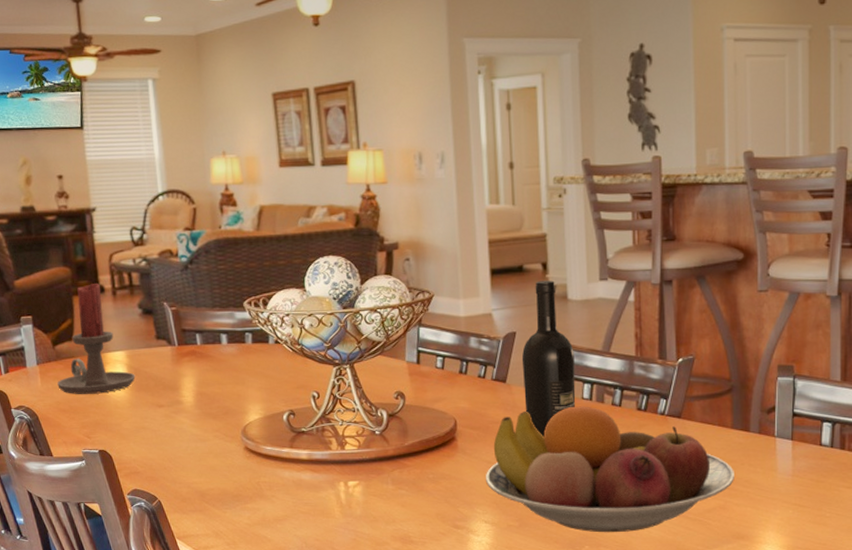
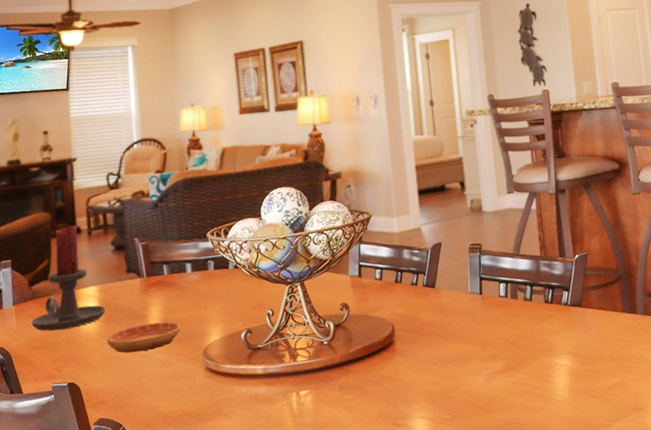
saucer: none [137,395,217,425] -> present [106,321,181,353]
fruit bowl: present [485,406,734,533] -> none [420,303,629,418]
wine bottle: present [521,280,576,438] -> none [447,196,494,335]

